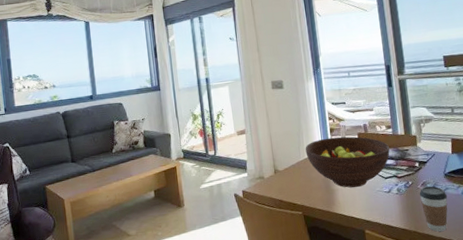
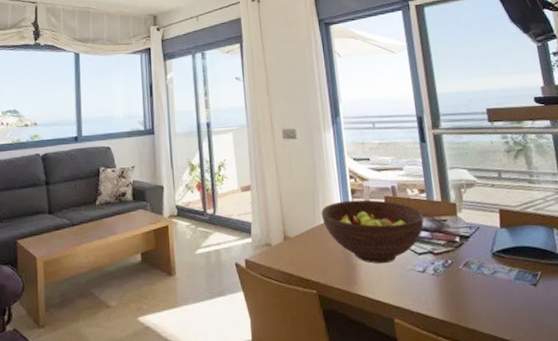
coffee cup: present [419,186,448,232] -> none [461,267,498,326]

